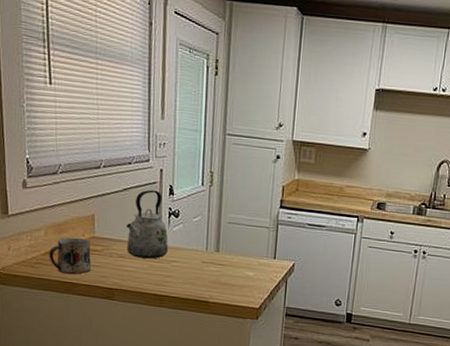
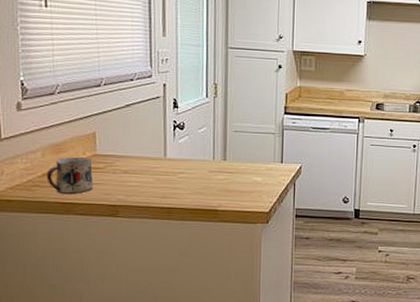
kettle: present [126,189,169,259] -> none [129,104,175,172]

